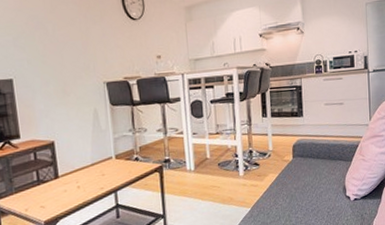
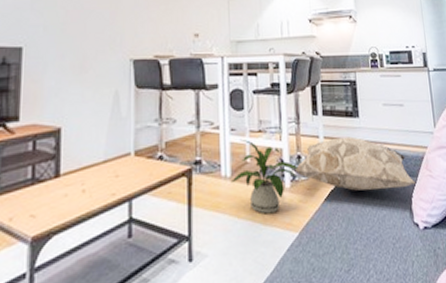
house plant: none [195,140,250,196] -> present [232,138,299,214]
decorative pillow: none [248,132,351,175] -> present [296,136,417,191]

